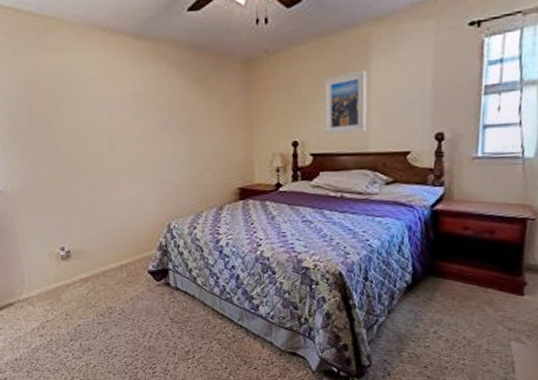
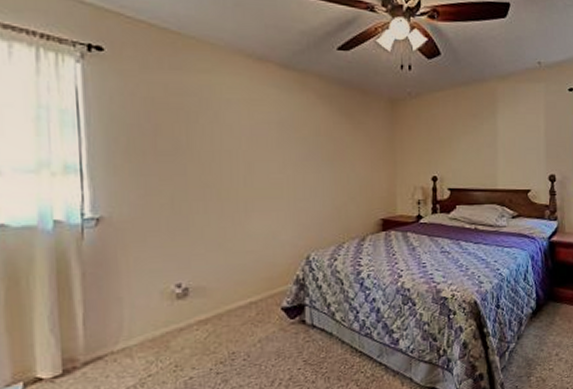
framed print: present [324,70,367,134] -> none [459,118,495,171]

